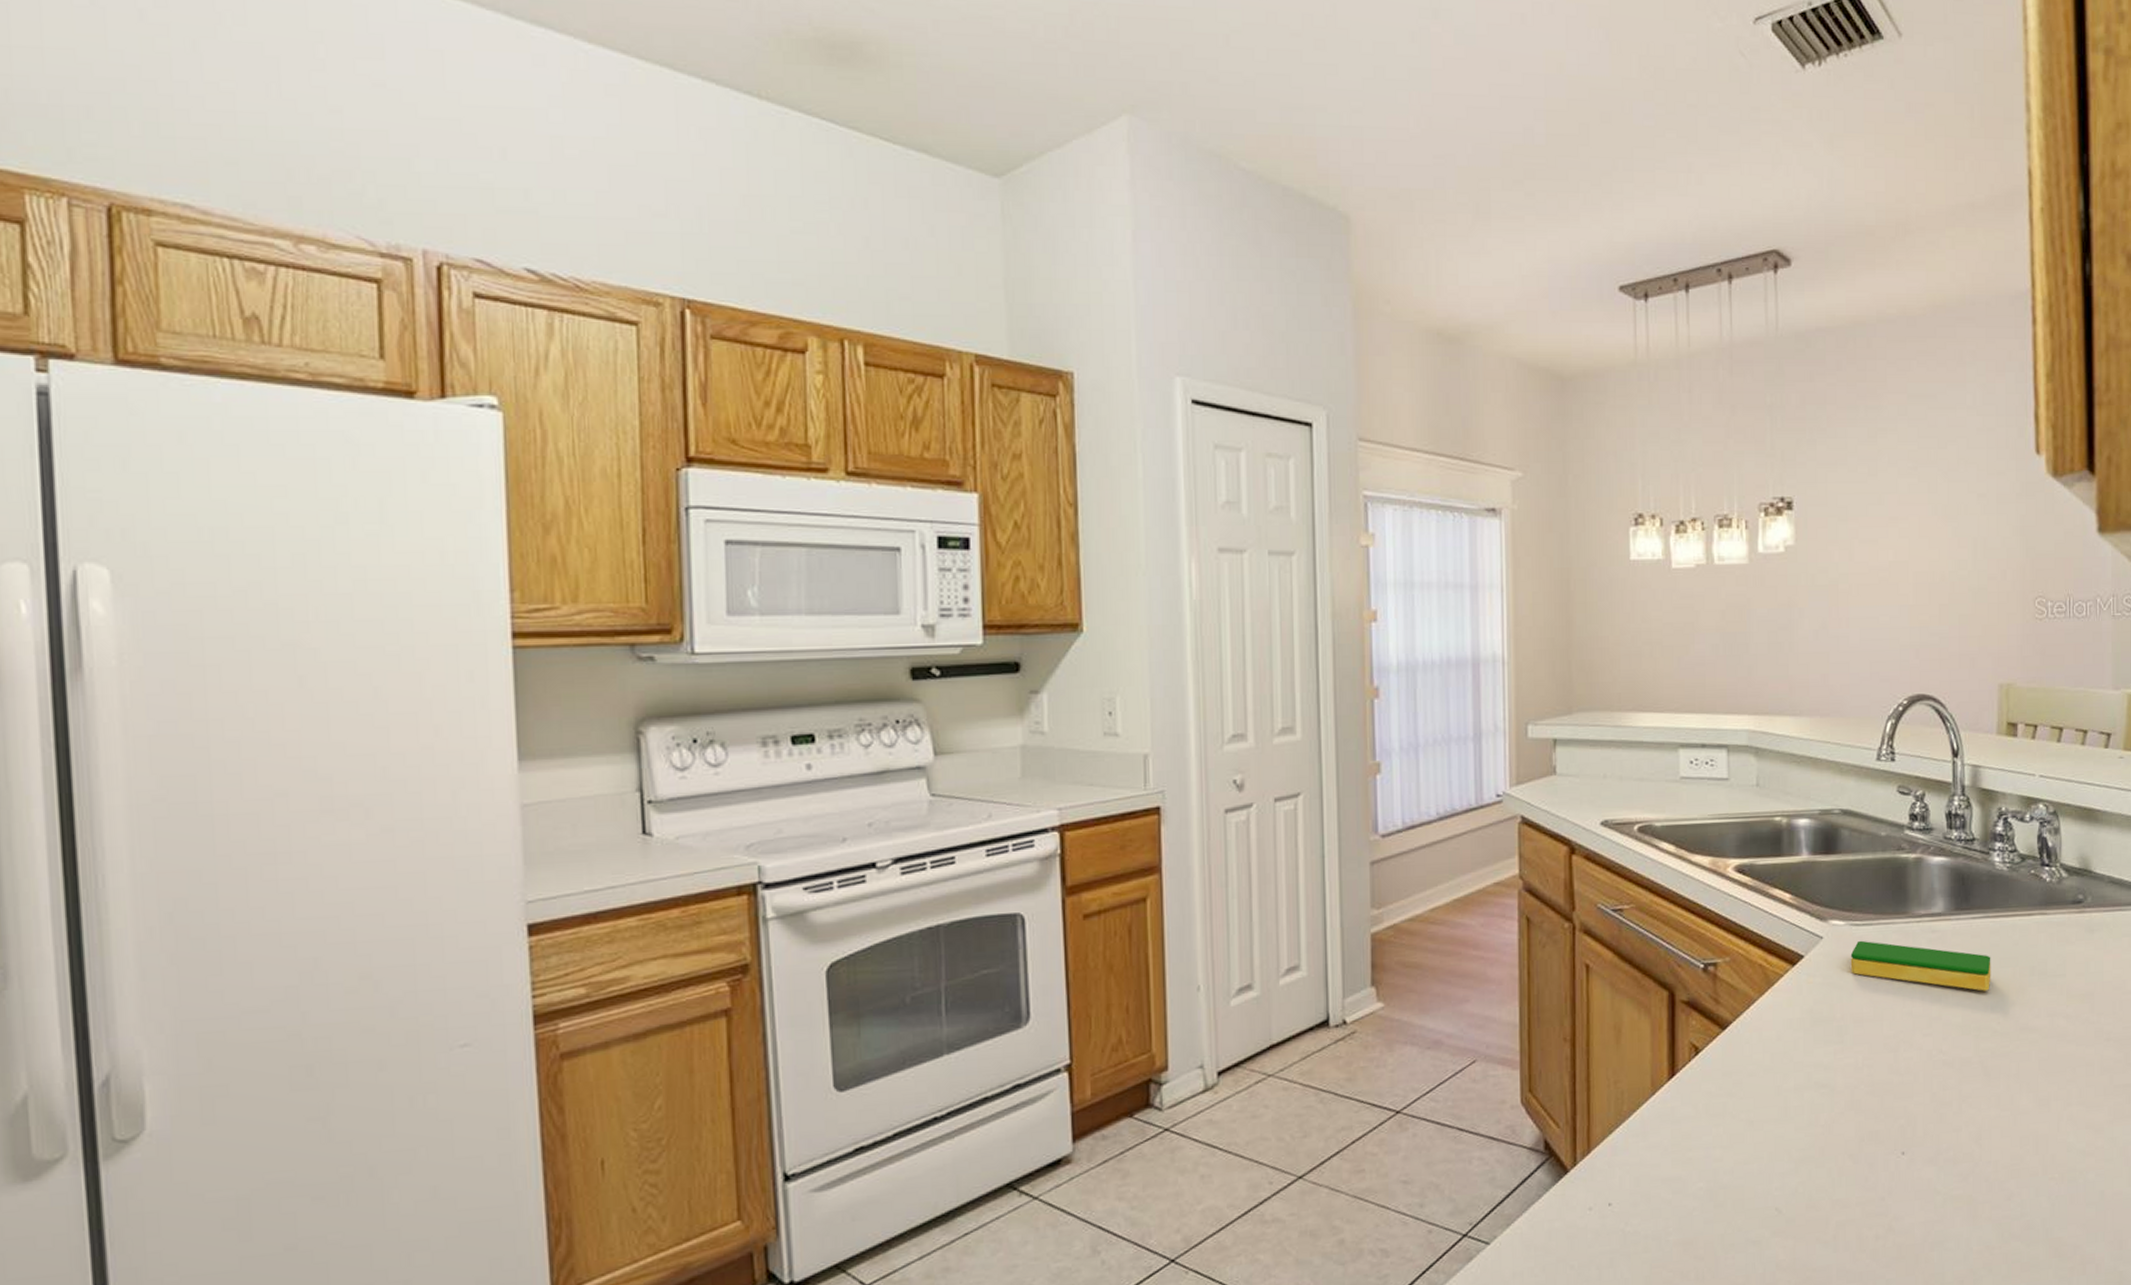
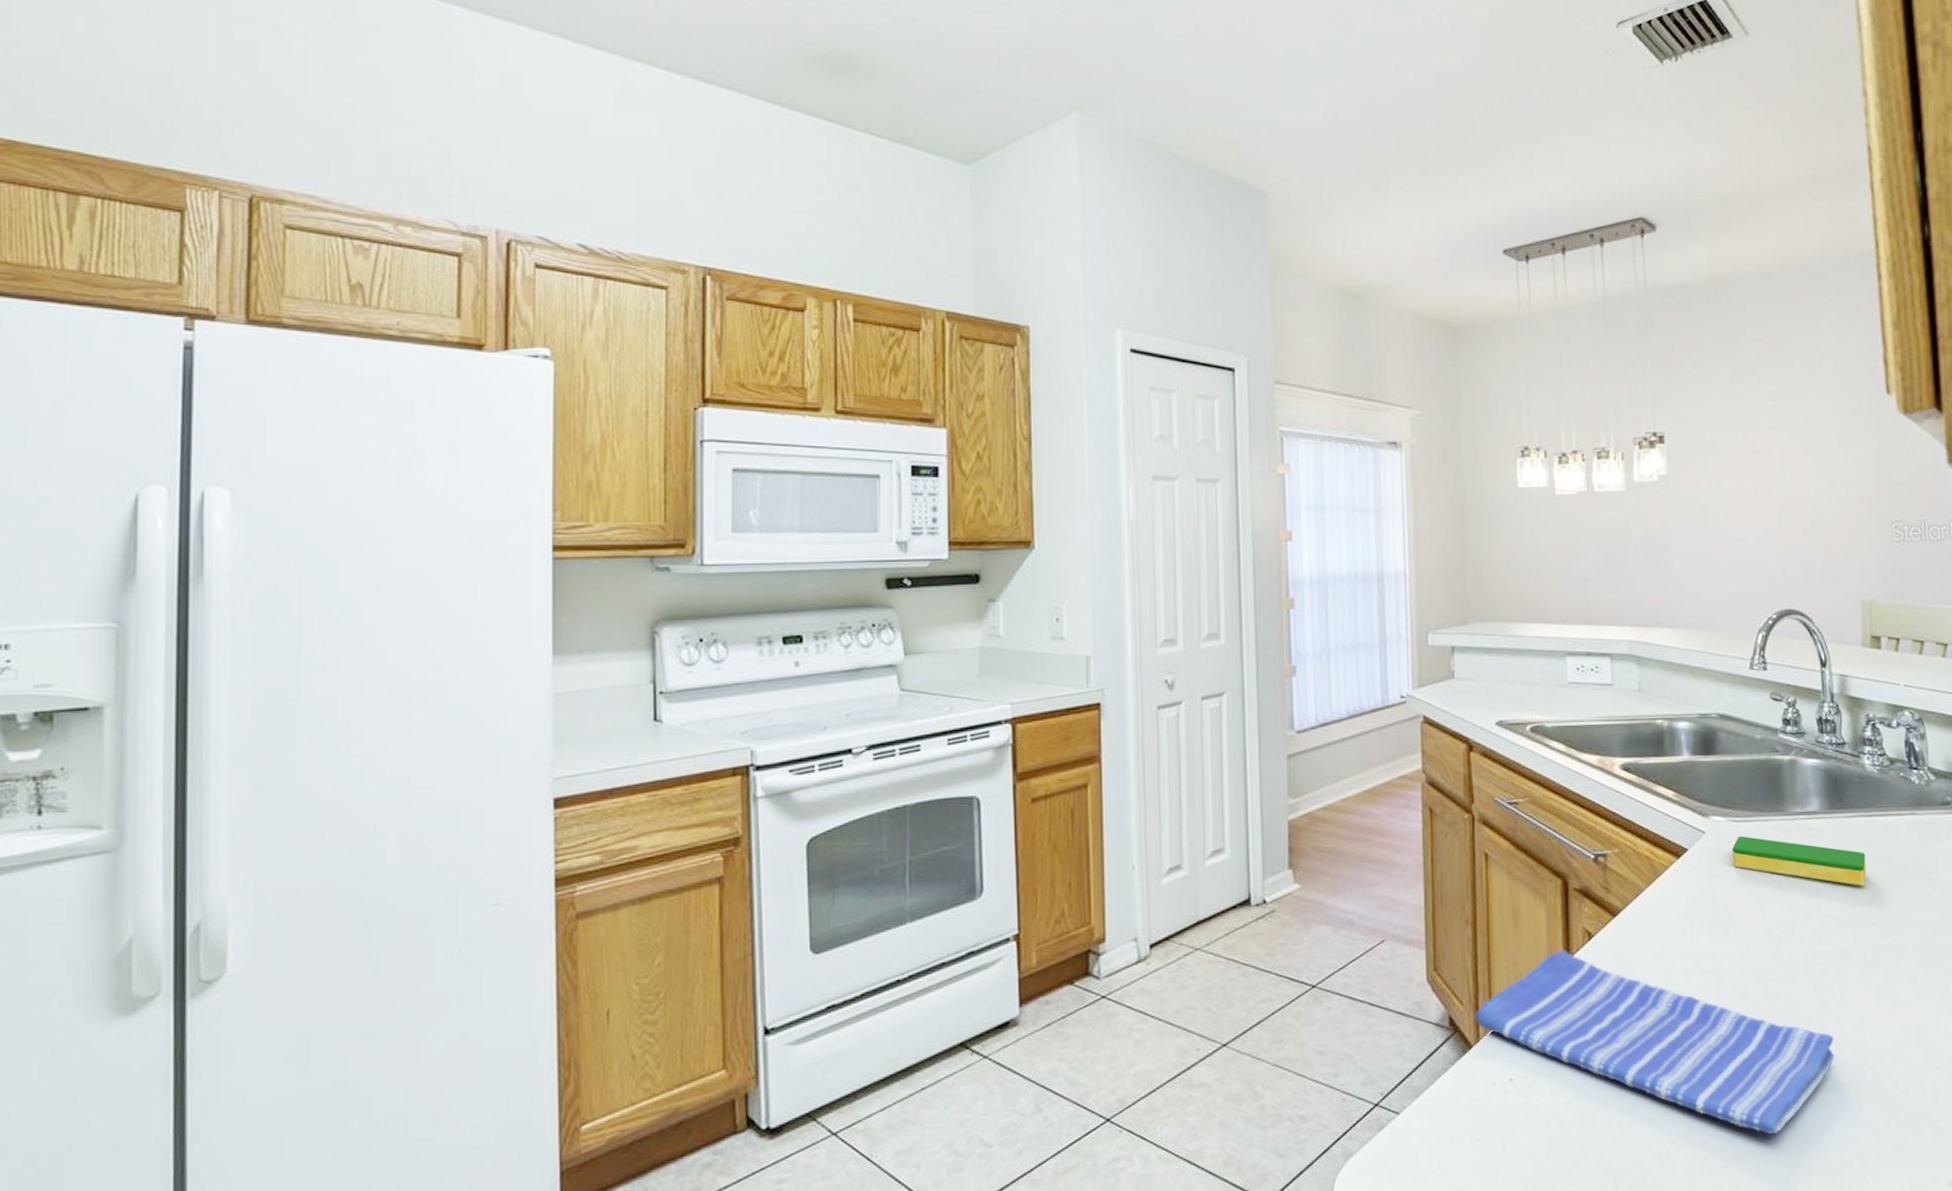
dish towel: none [1571,1065,1949,1252] -> present [1474,949,1835,1134]

